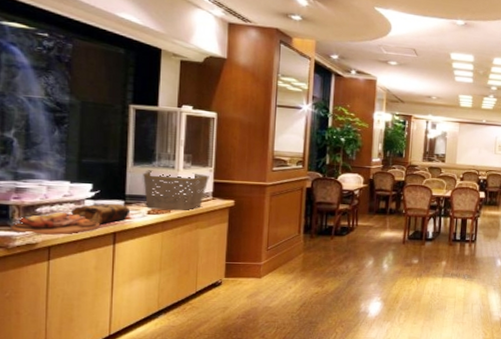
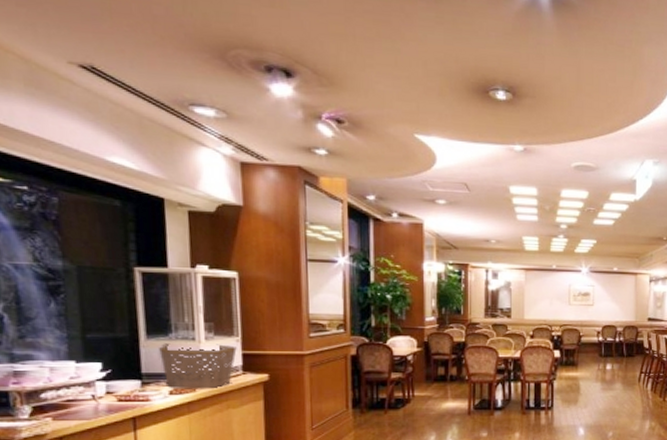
food platter: present [11,212,101,236] -> none [14,396,117,425]
bread loaf: present [71,203,131,226] -> none [81,384,150,410]

